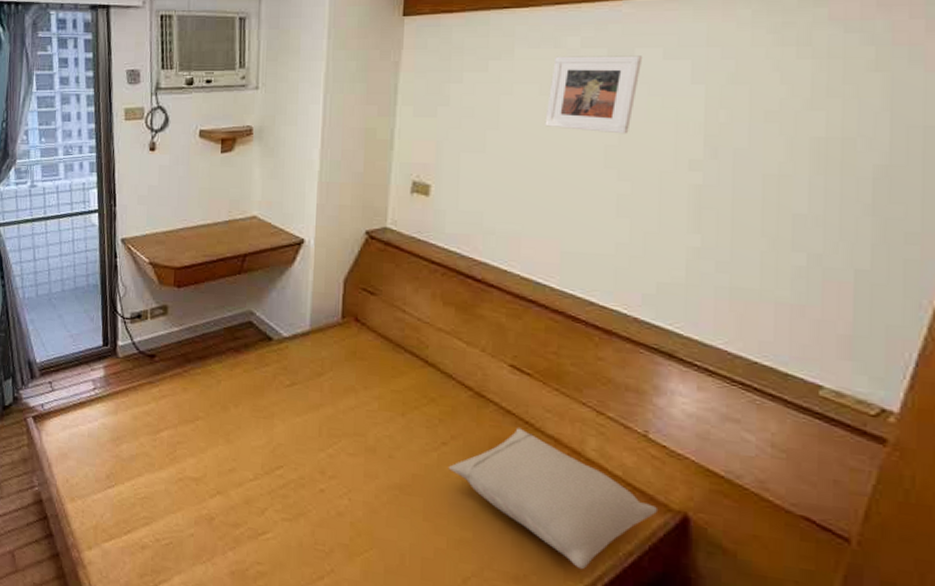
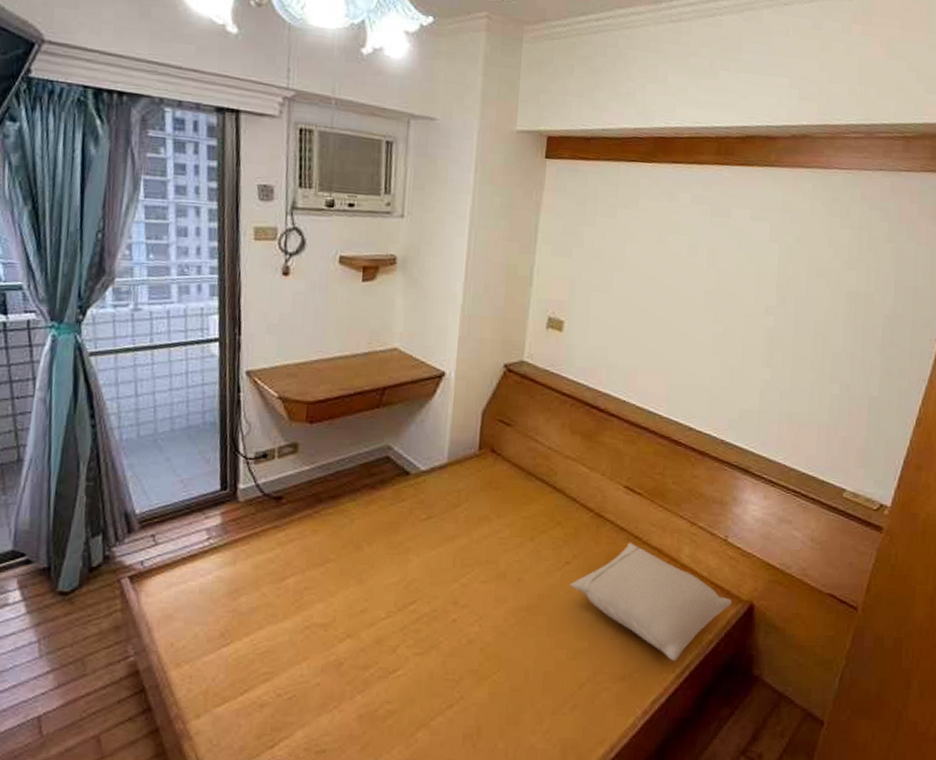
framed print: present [545,55,642,134] -> none [660,209,736,282]

